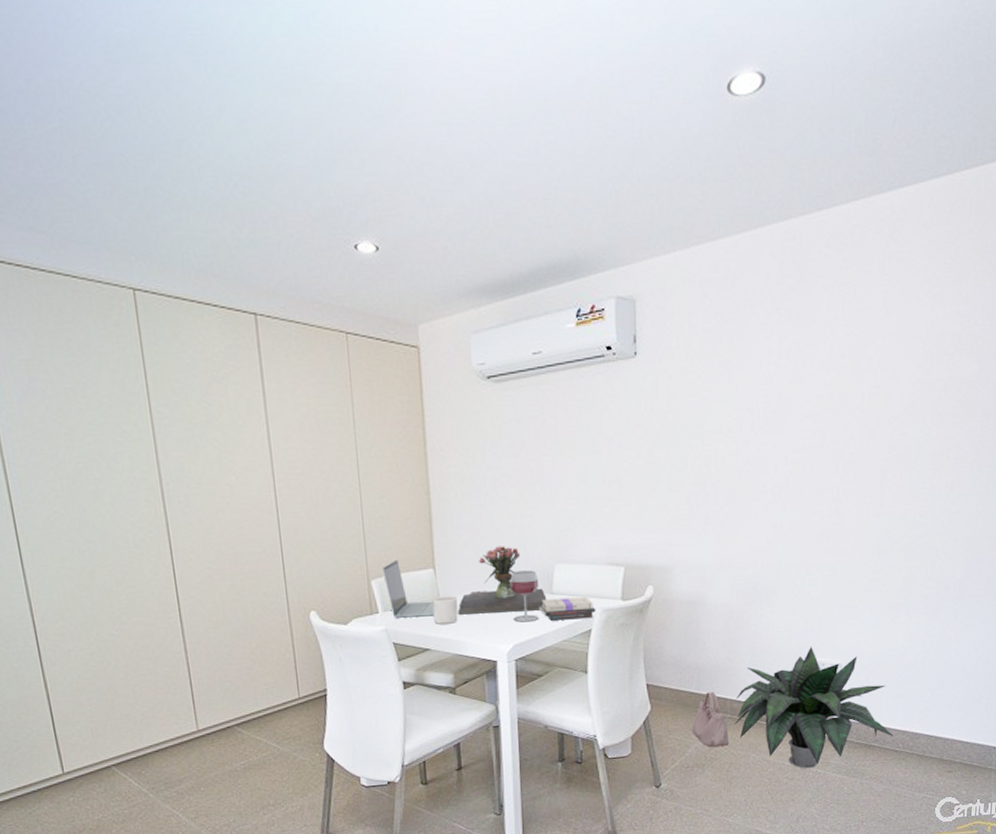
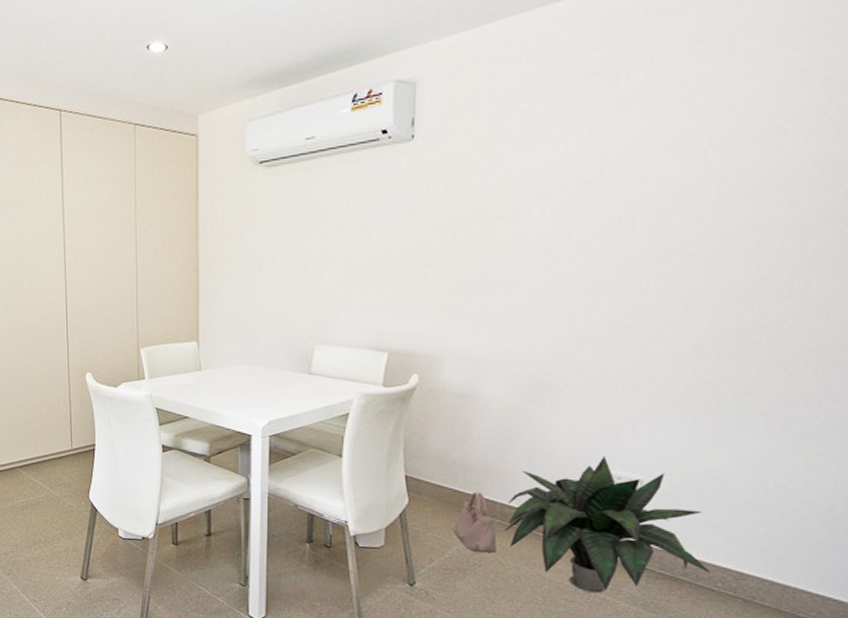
laptop: present [382,559,435,618] -> none [151,331,195,386]
mug: present [432,595,458,624] -> none [194,368,217,395]
flower arrangement: present [457,546,547,615] -> none [217,324,305,390]
wineglass: present [509,570,539,623] -> none [268,349,298,400]
books: present [539,597,596,621] -> none [296,379,355,402]

